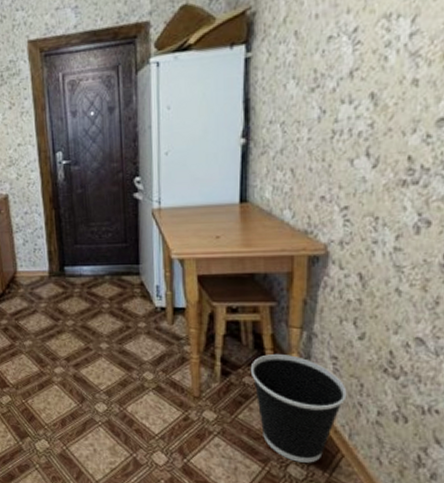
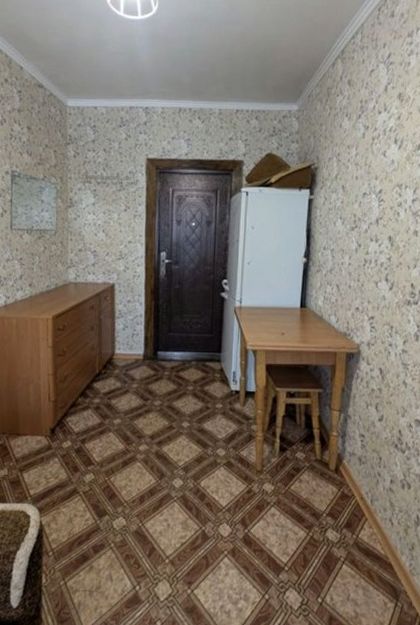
wastebasket: present [250,353,347,463] -> none [301,432,370,527]

